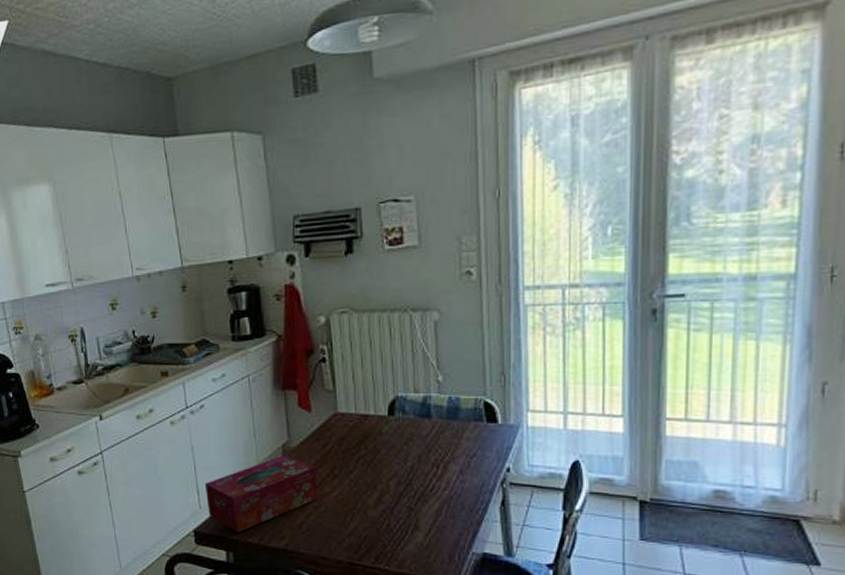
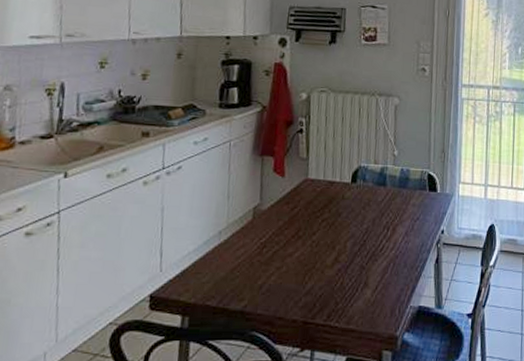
tissue box: present [204,455,318,533] -> none [168,217,283,296]

